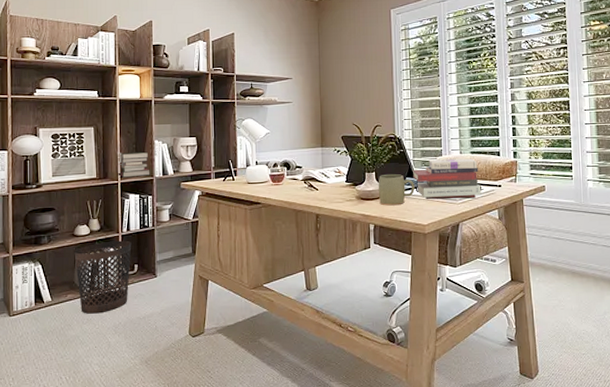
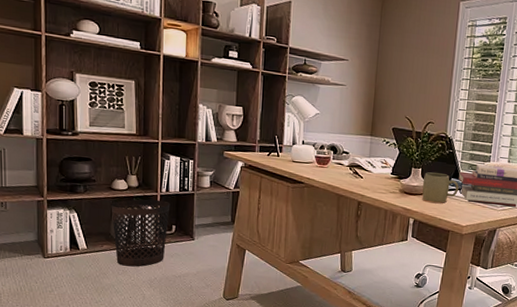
books: present [116,151,150,178] -> none [157,111,193,140]

